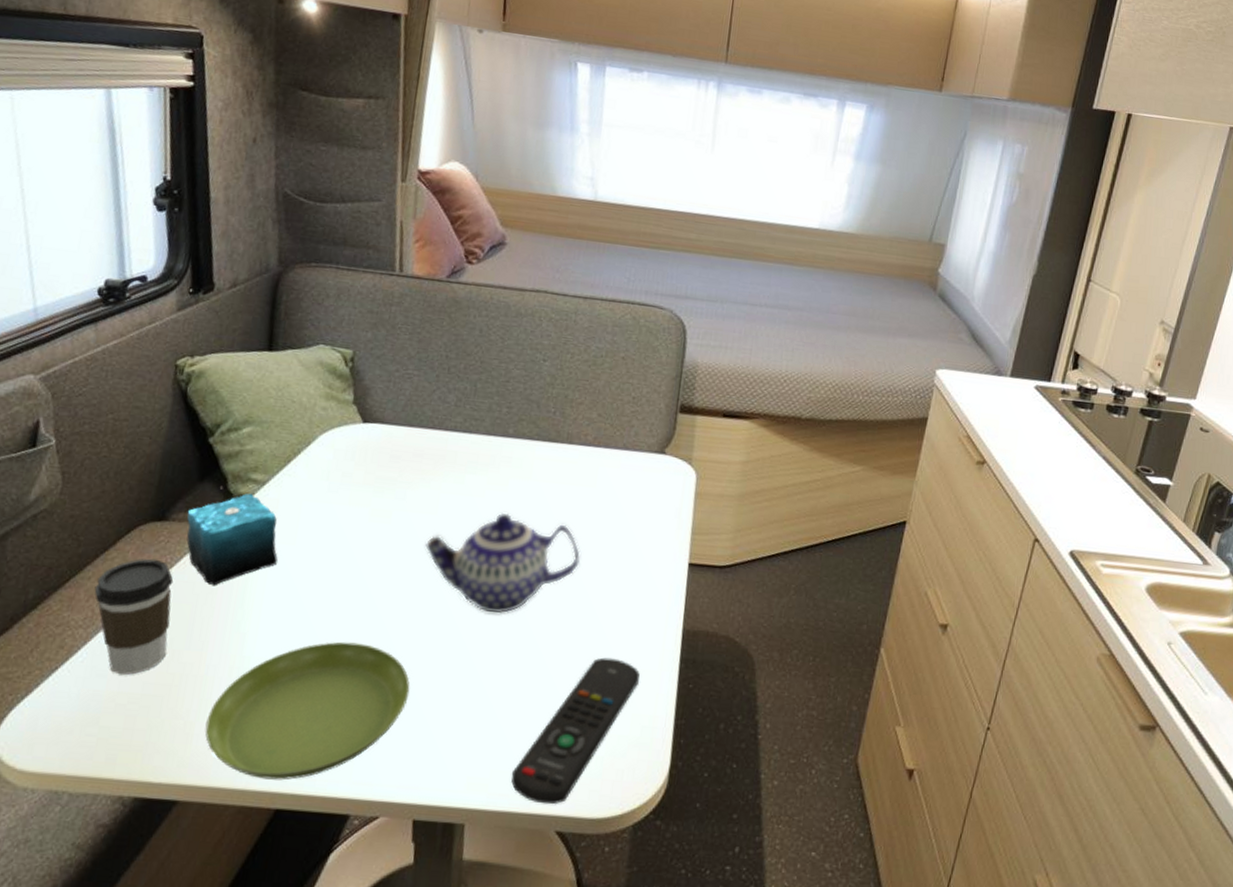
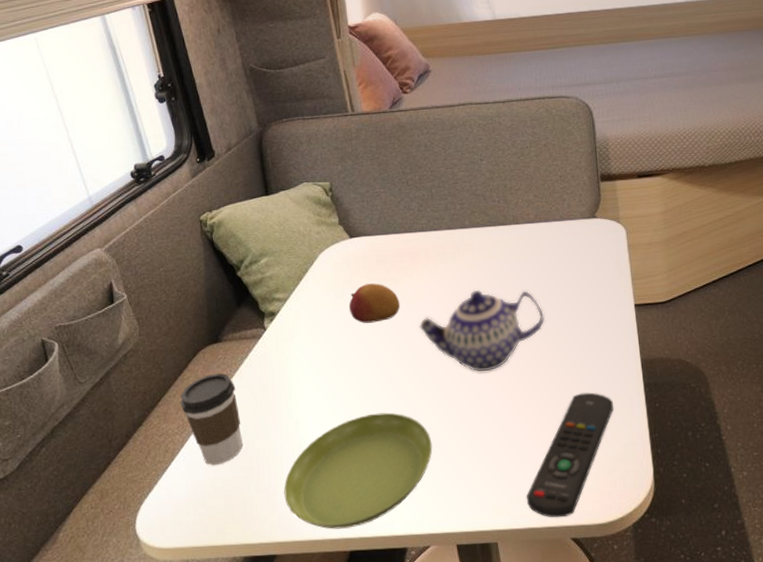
candle: present [186,487,278,586] -> none [234,309,309,387]
fruit: none [342,481,408,531] -> present [348,283,400,324]

